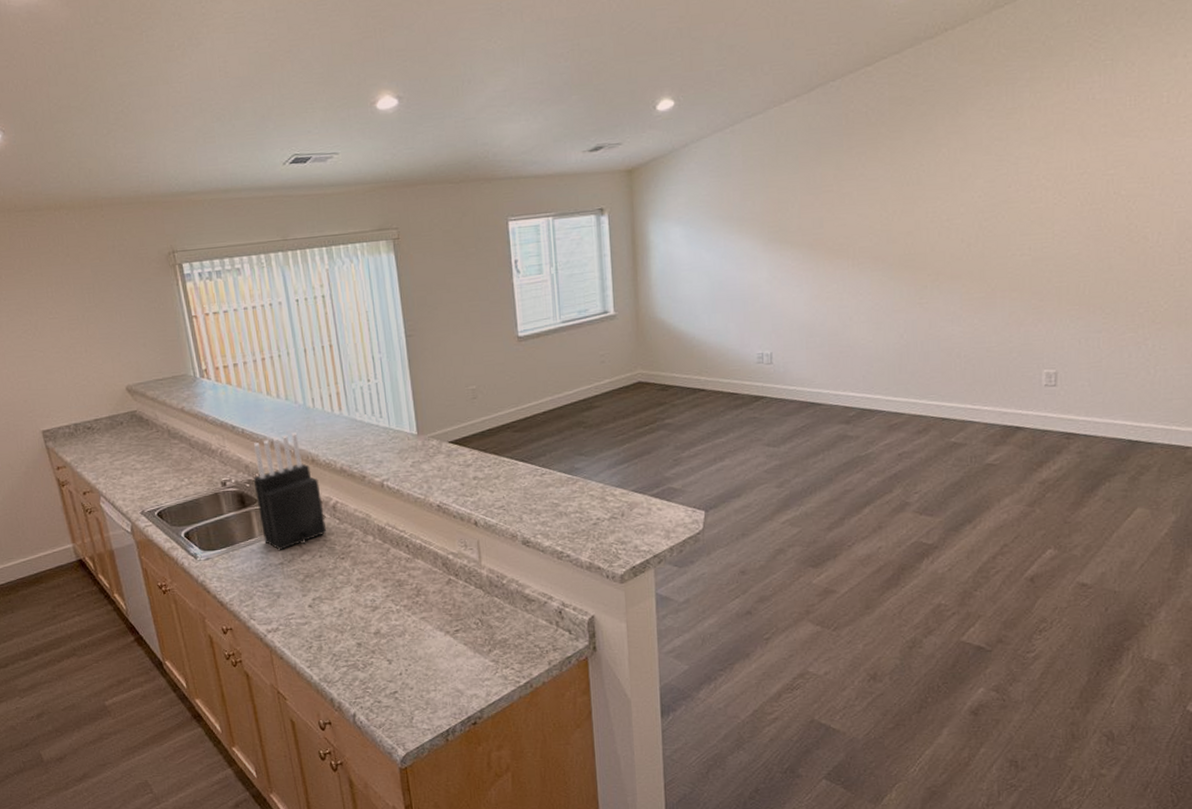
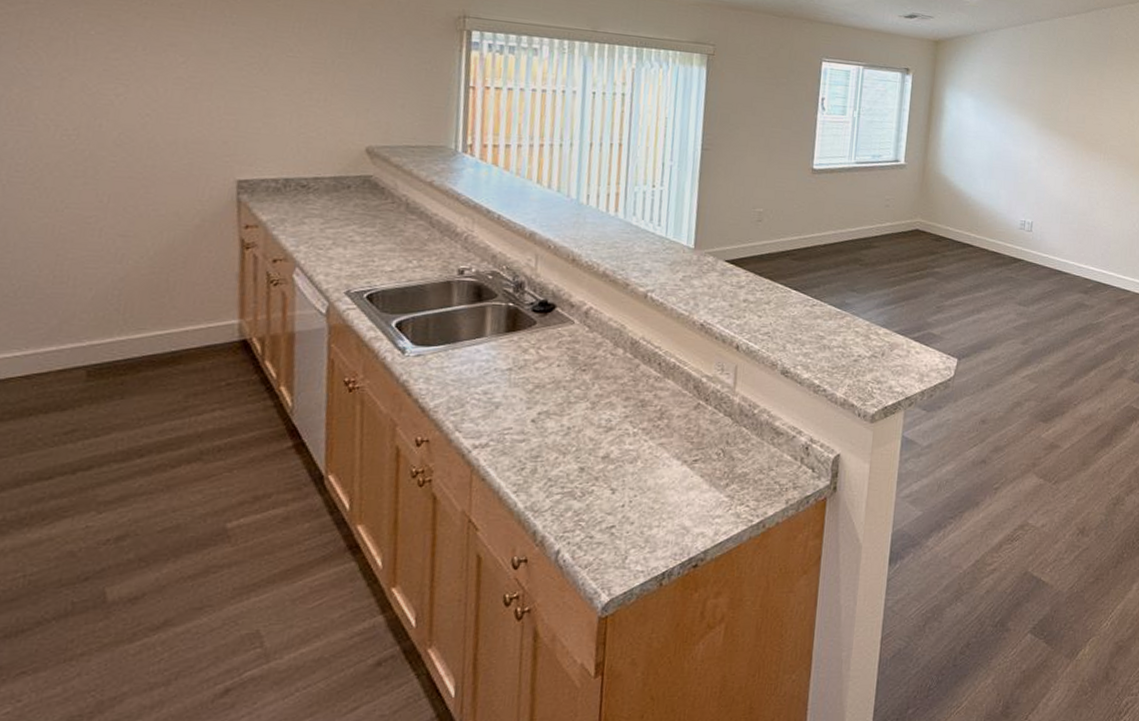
knife block: present [253,432,327,551] -> none [495,227,576,355]

